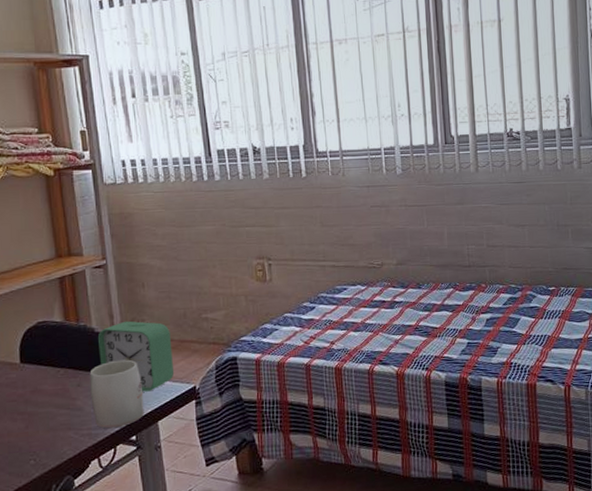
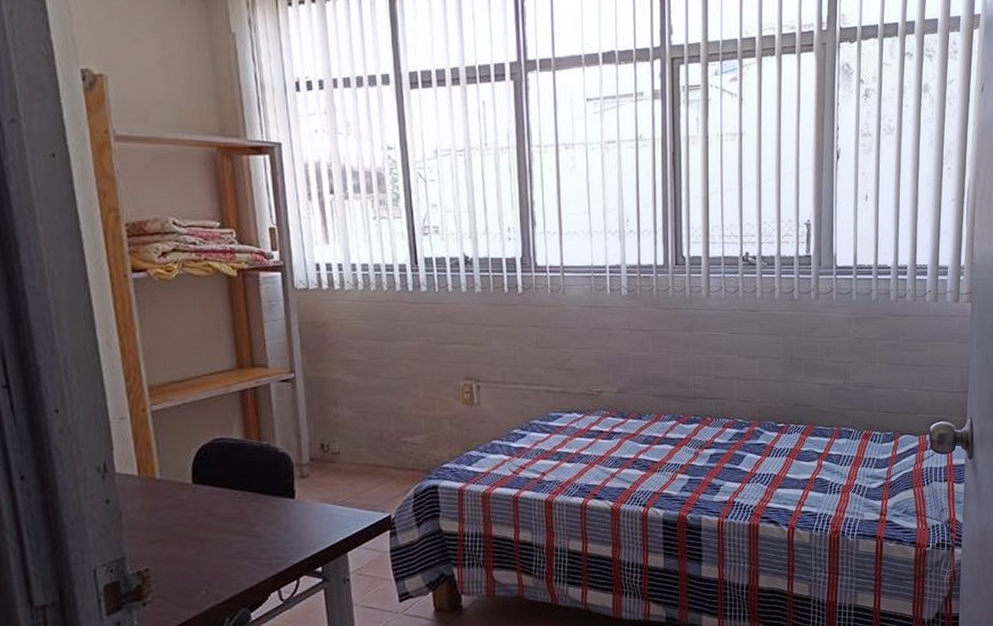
mug: present [89,359,144,429] -> none [272,484,332,559]
alarm clock: present [98,321,175,392] -> none [283,441,368,520]

